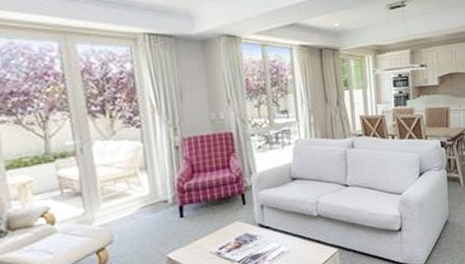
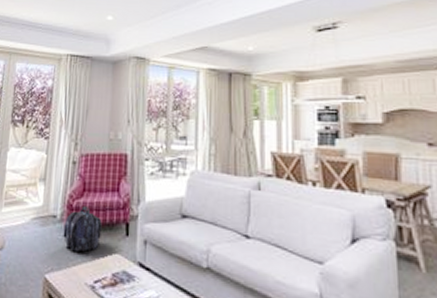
backpack: none [178,185,219,229] -> present [64,205,102,253]

